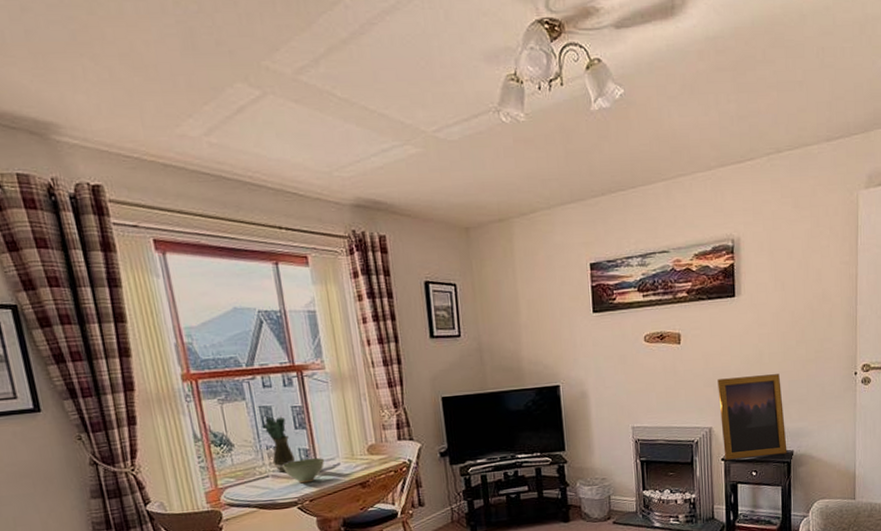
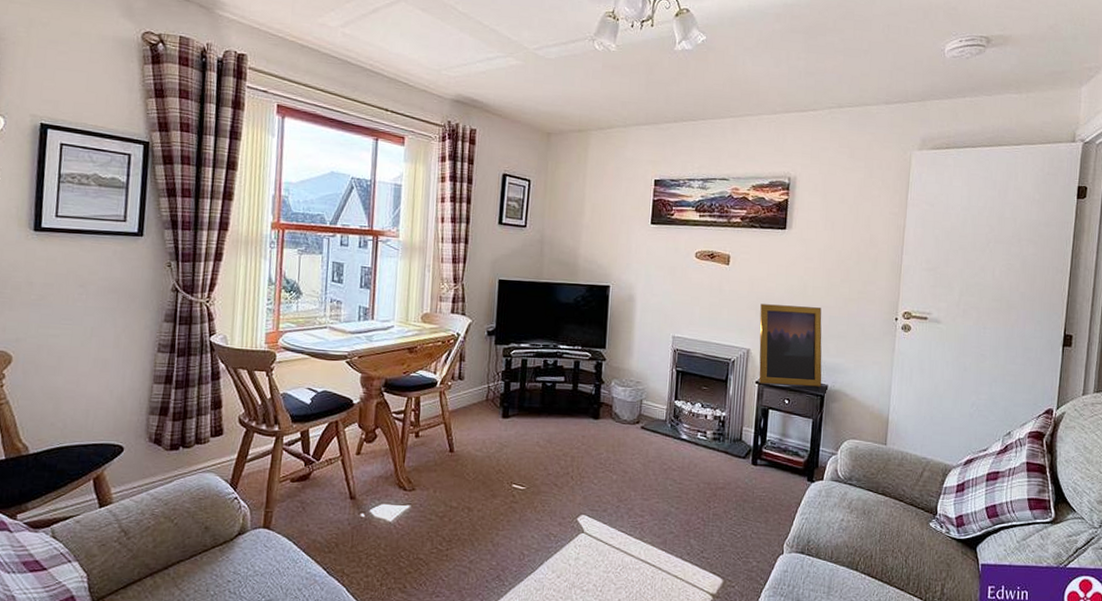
vase: present [263,415,295,473] -> none [332,271,354,326]
bowl: present [283,458,325,484] -> none [341,316,381,340]

